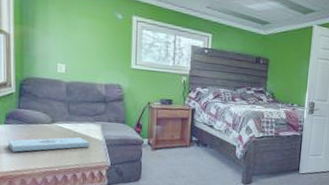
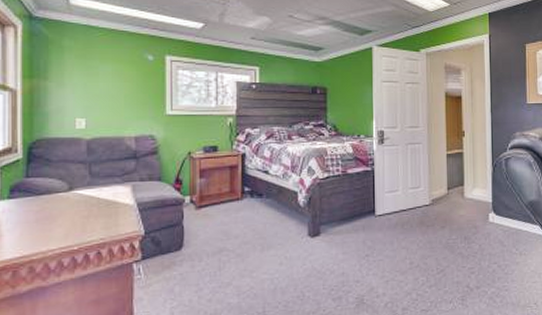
notepad: present [7,137,90,152] -> none [11,204,118,233]

